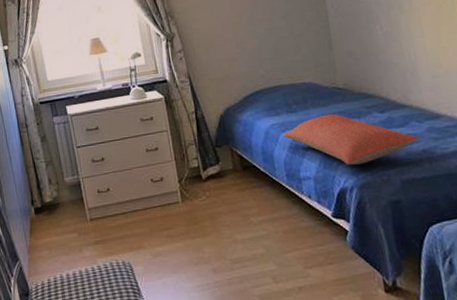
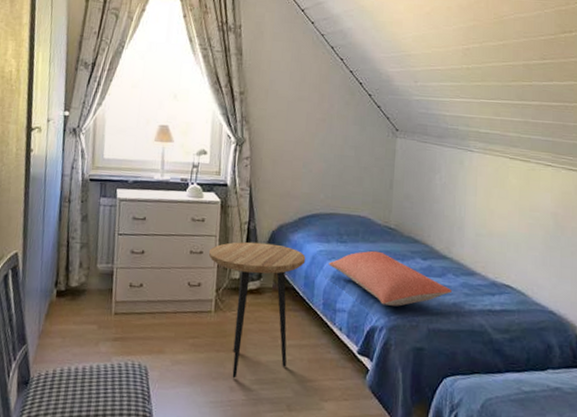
side table: none [163,127,264,261] -> present [208,242,306,379]

